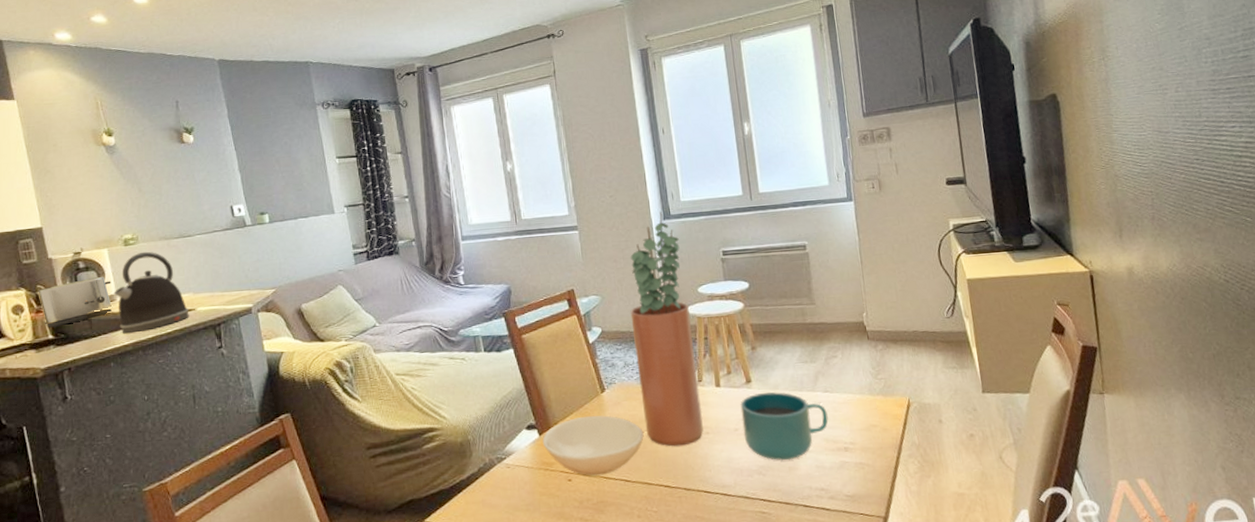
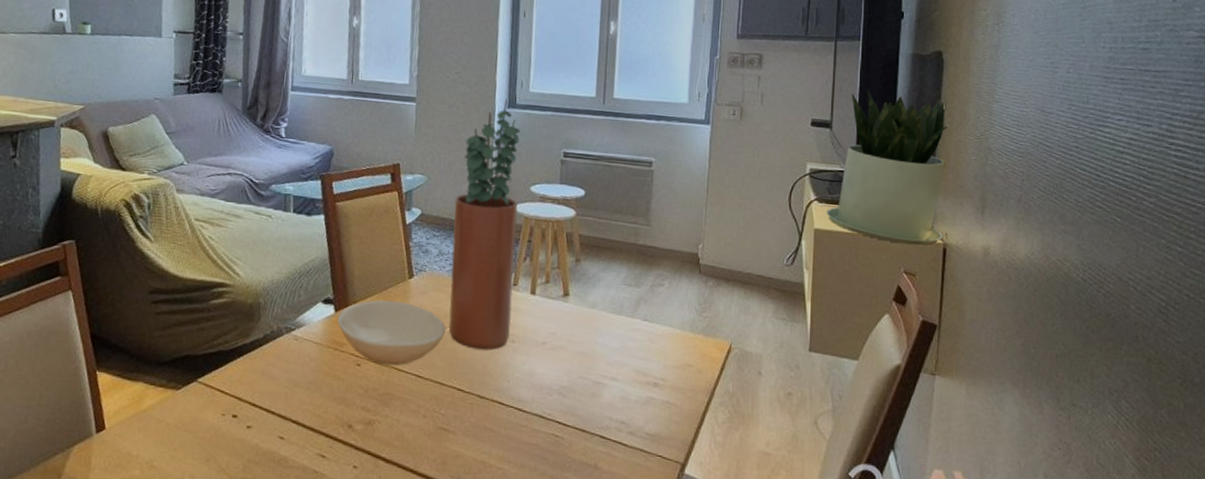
cup: present [740,392,828,461] -> none [550,309,643,386]
planter: none [975,138,1088,279] -> present [826,90,948,246]

